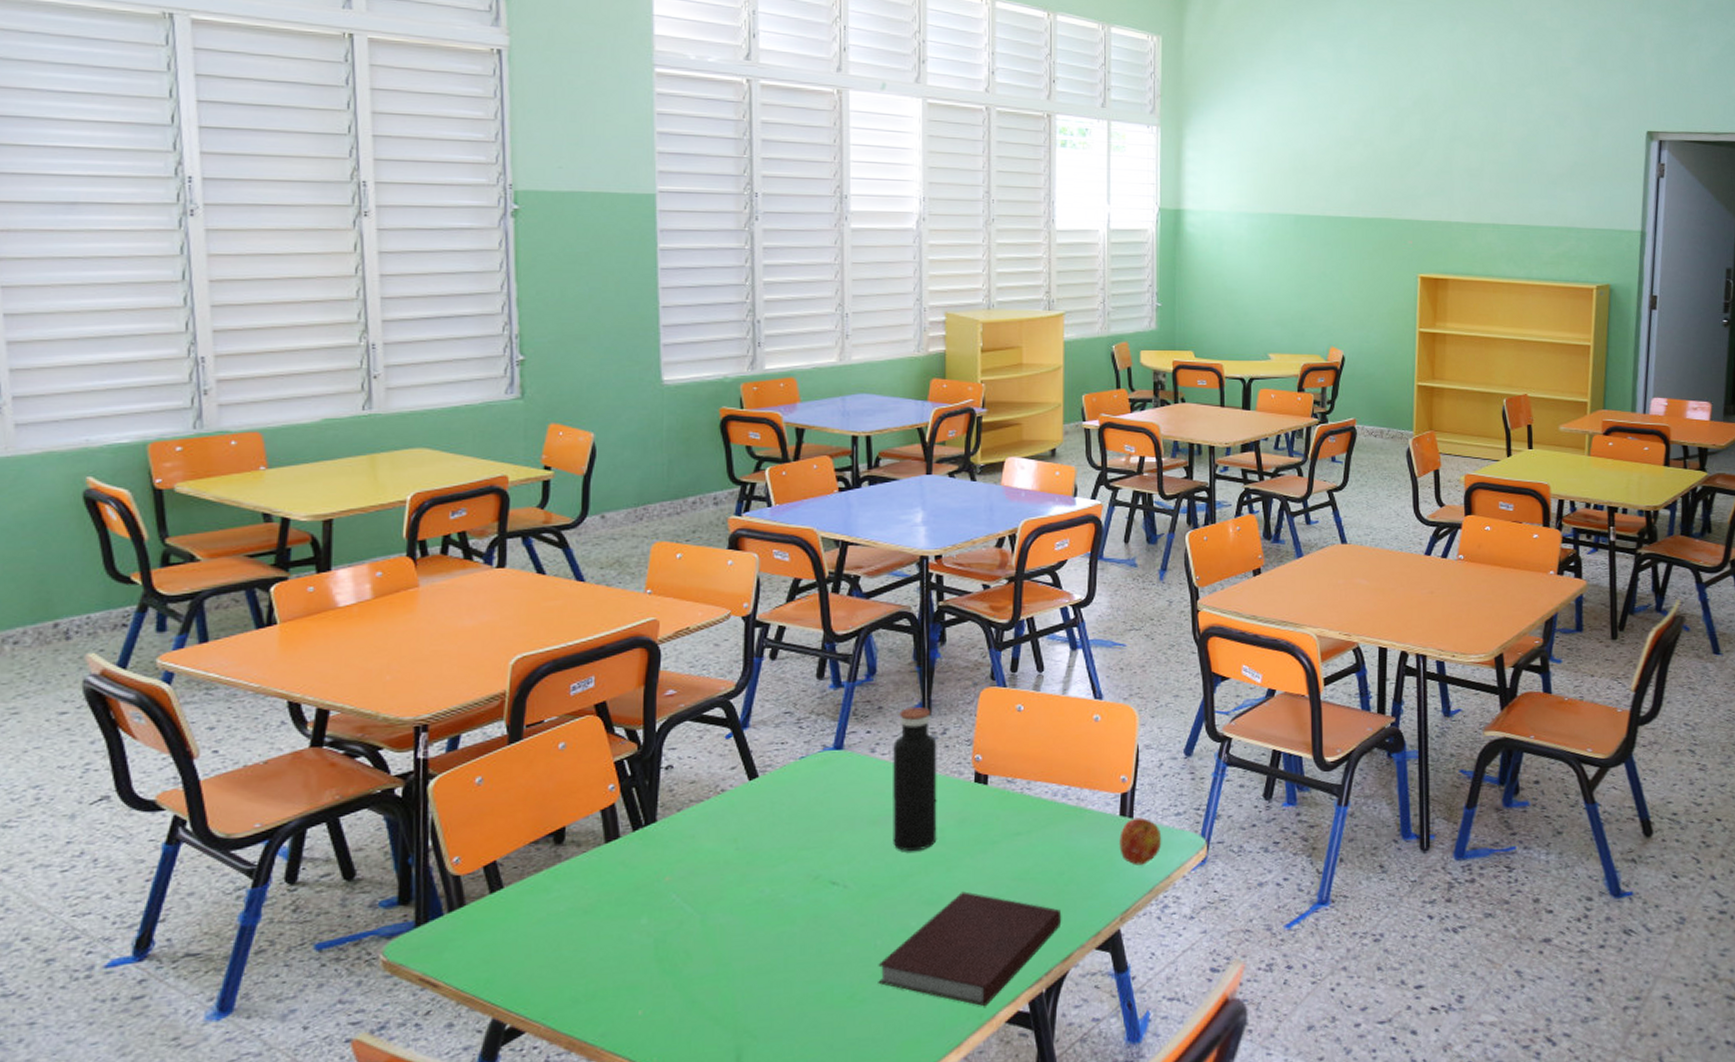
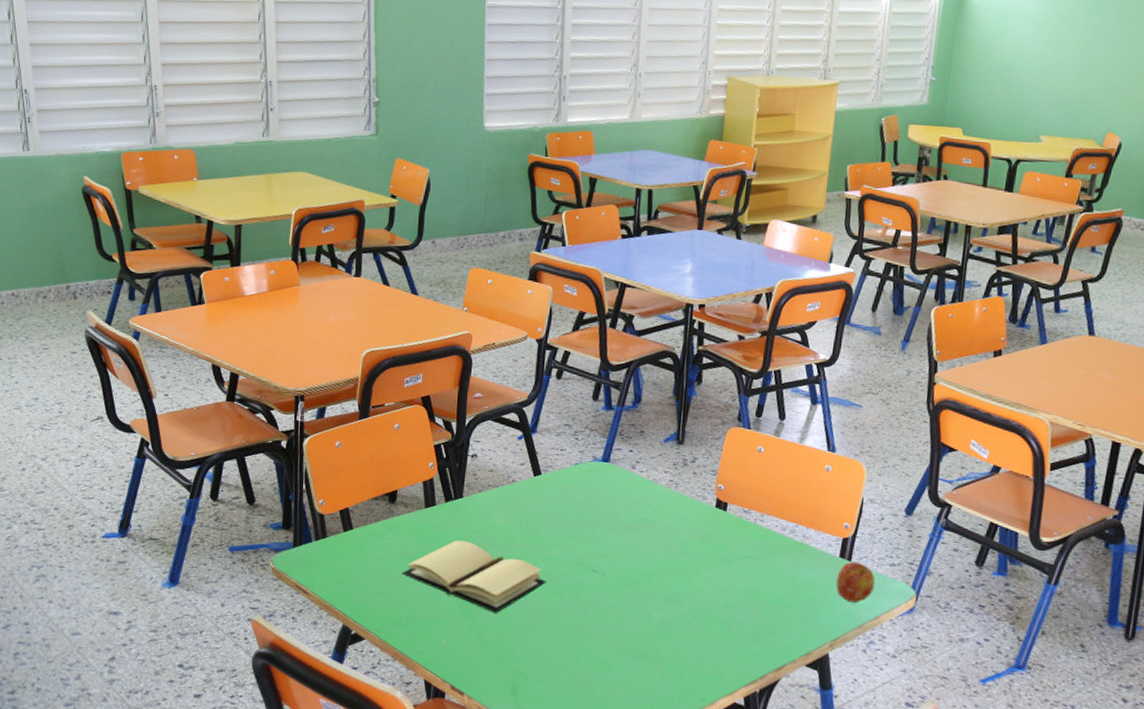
book: none [575,875,773,961] -> present [401,540,546,613]
notebook: present [878,891,1062,1007] -> none [623,597,780,693]
water bottle: present [893,707,937,852] -> none [643,435,687,557]

